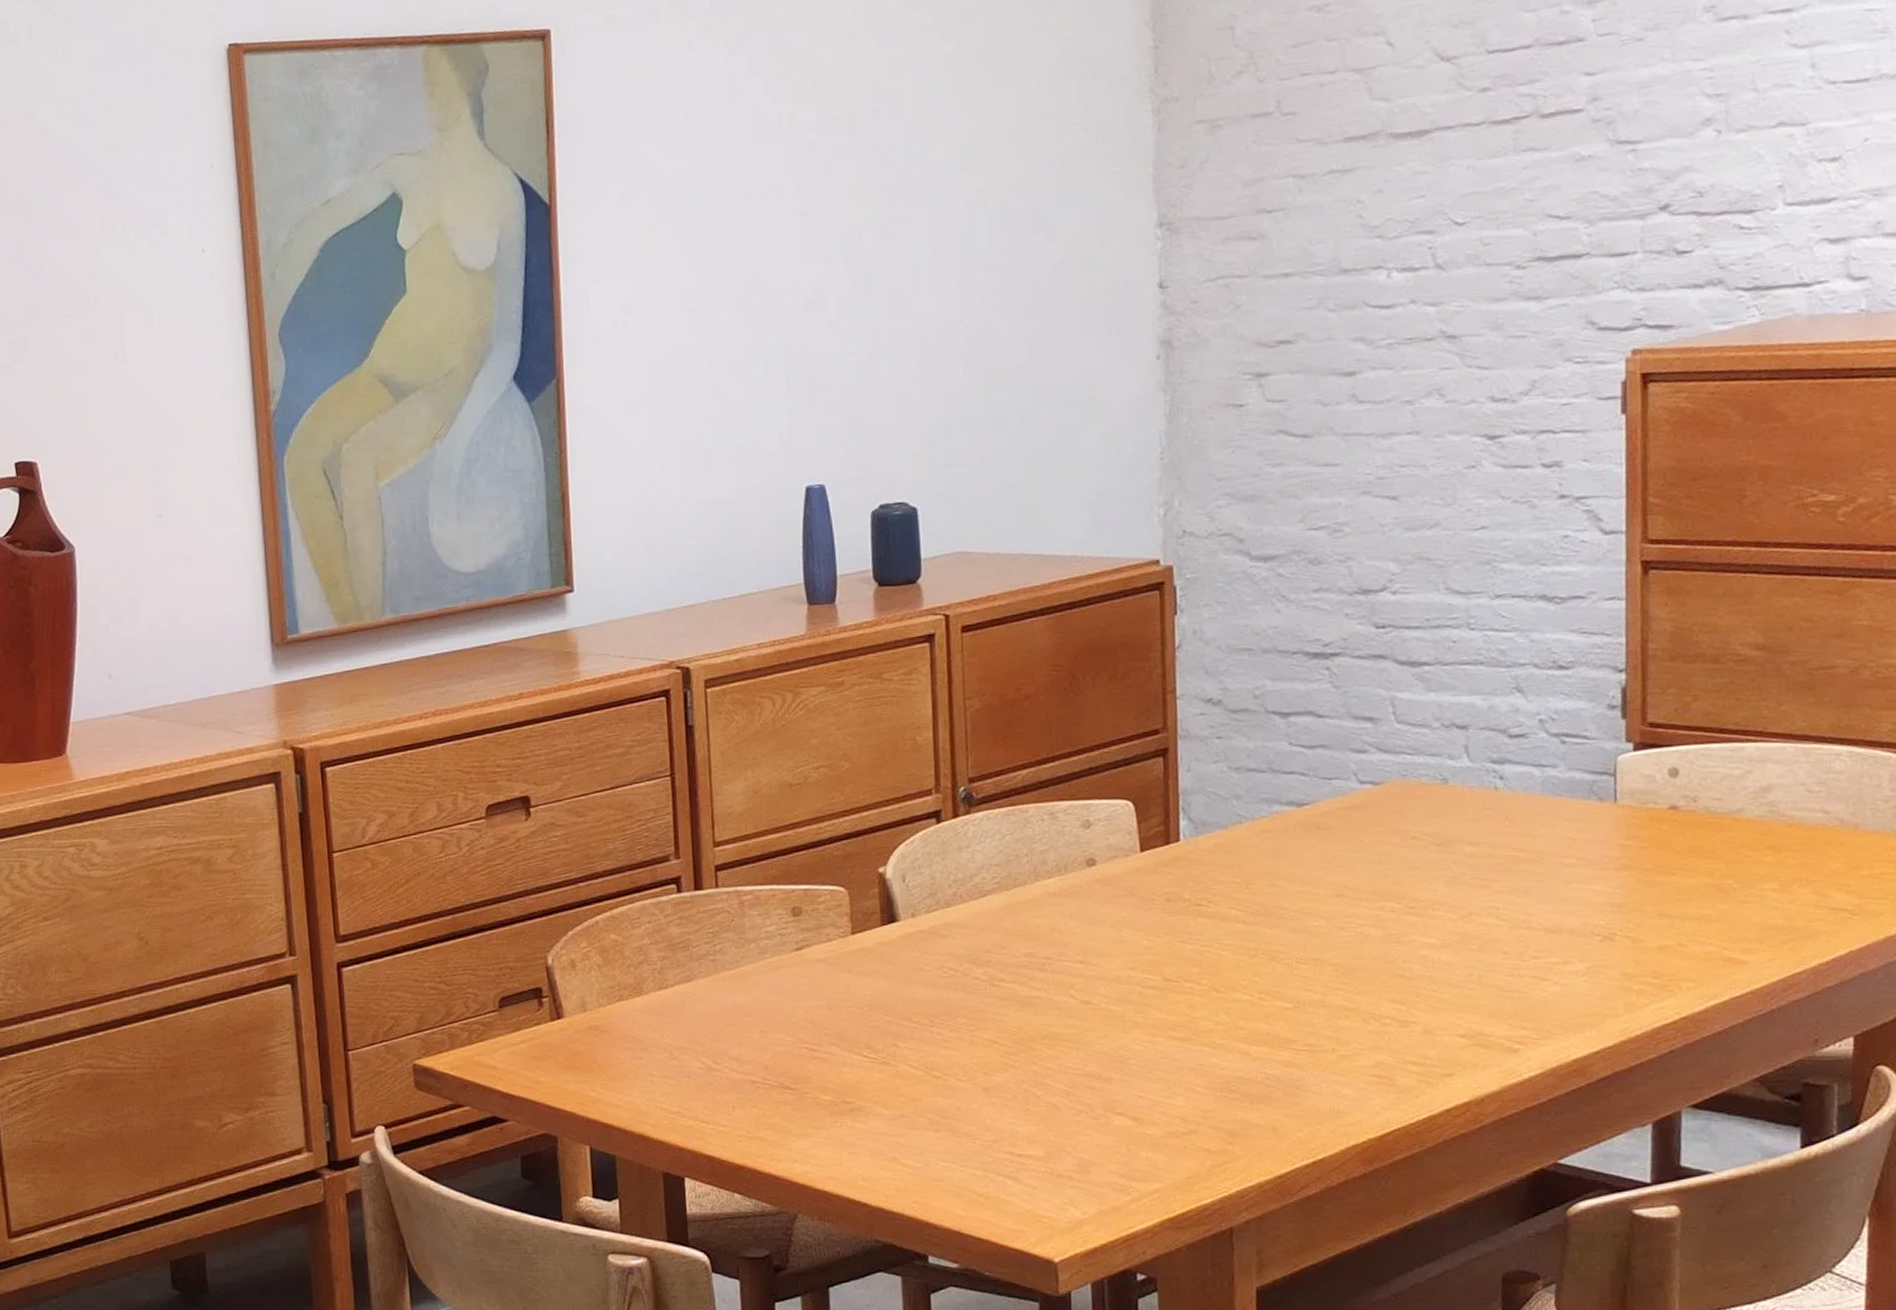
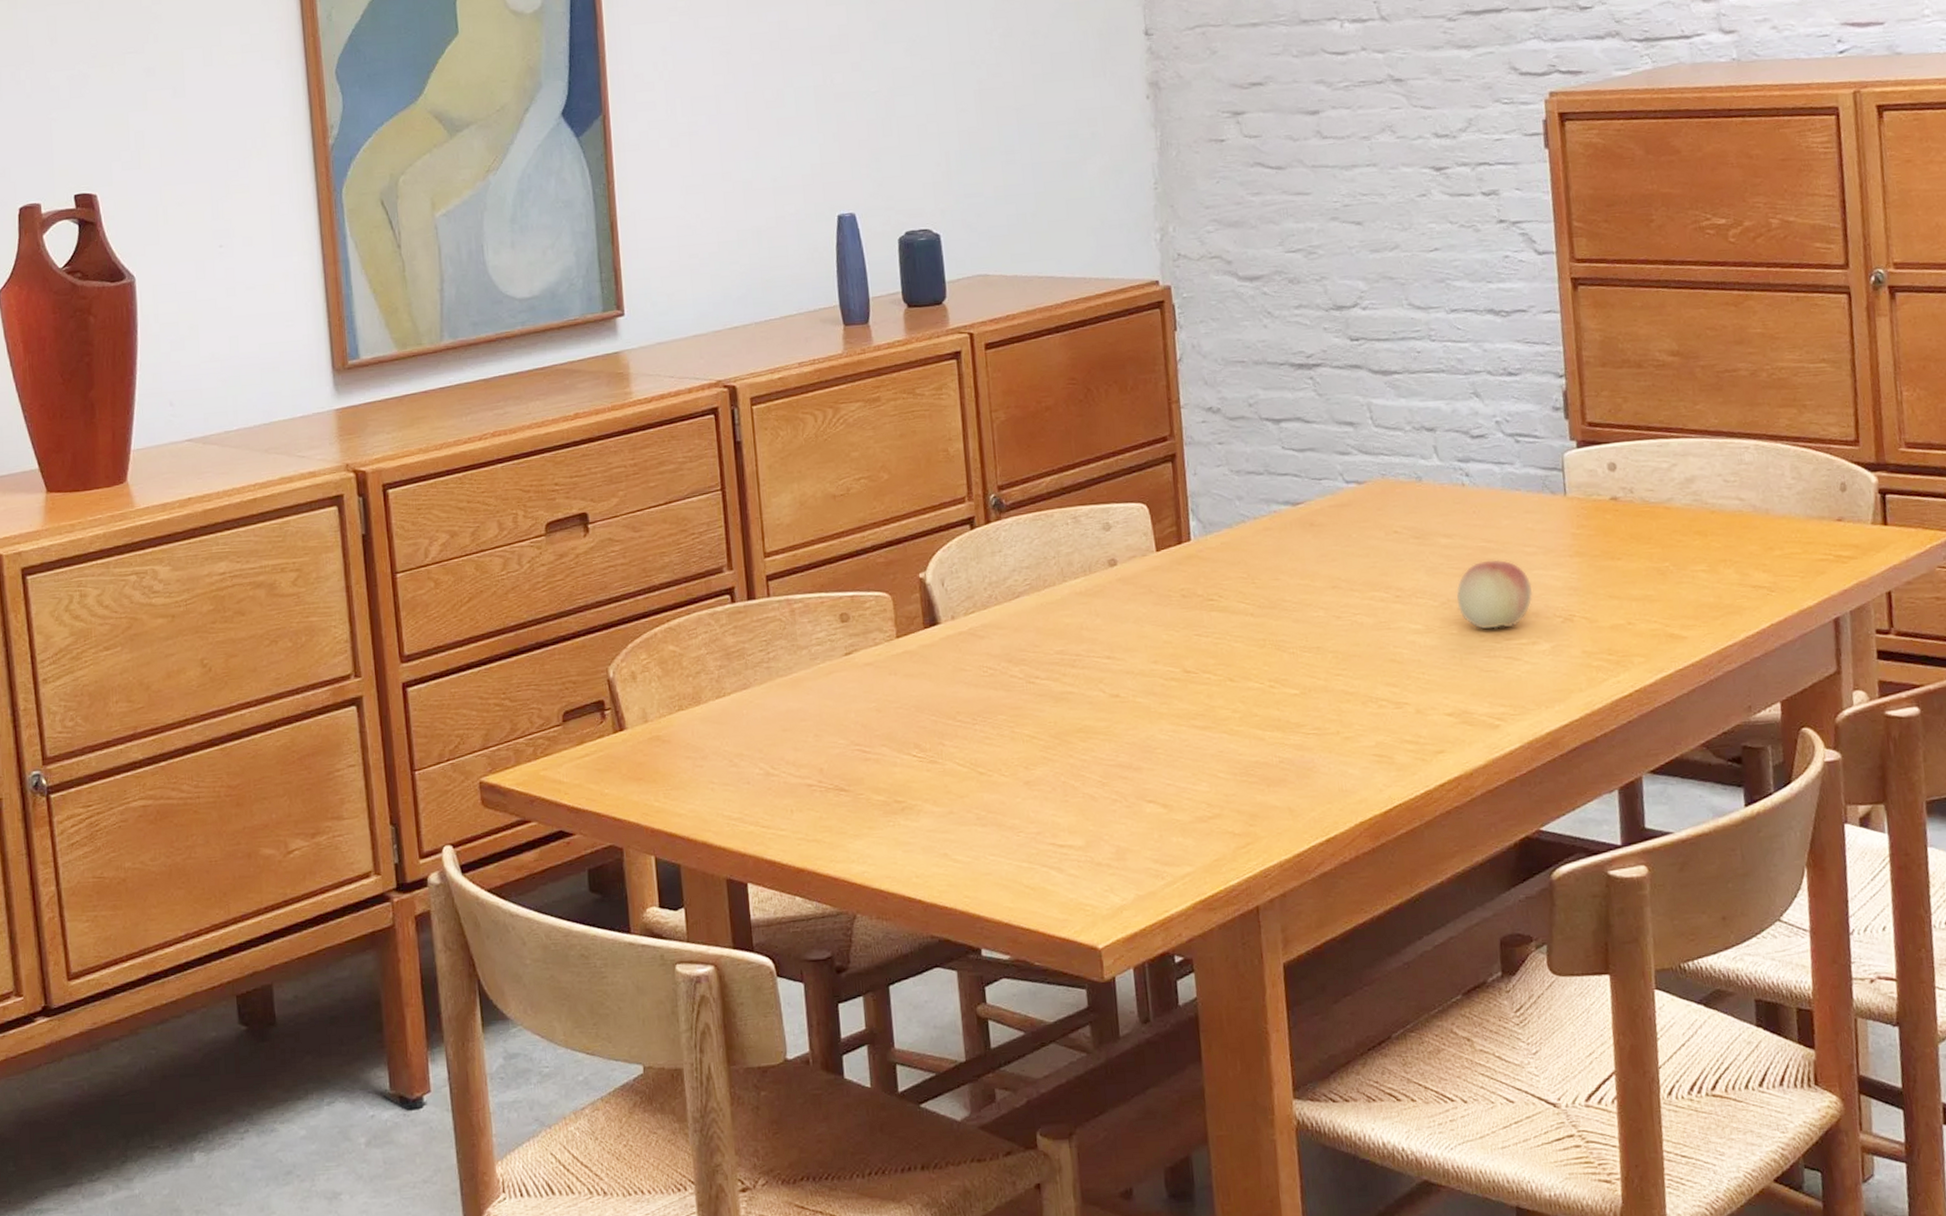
fruit: none [1479,871,1569,946] -> present [1456,559,1533,629]

